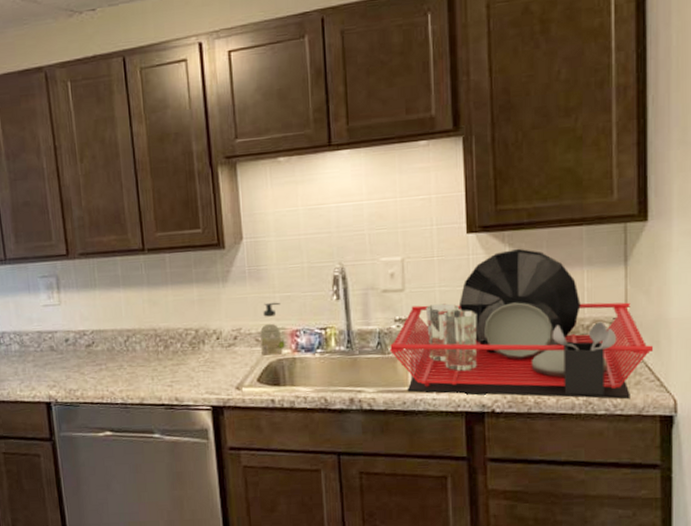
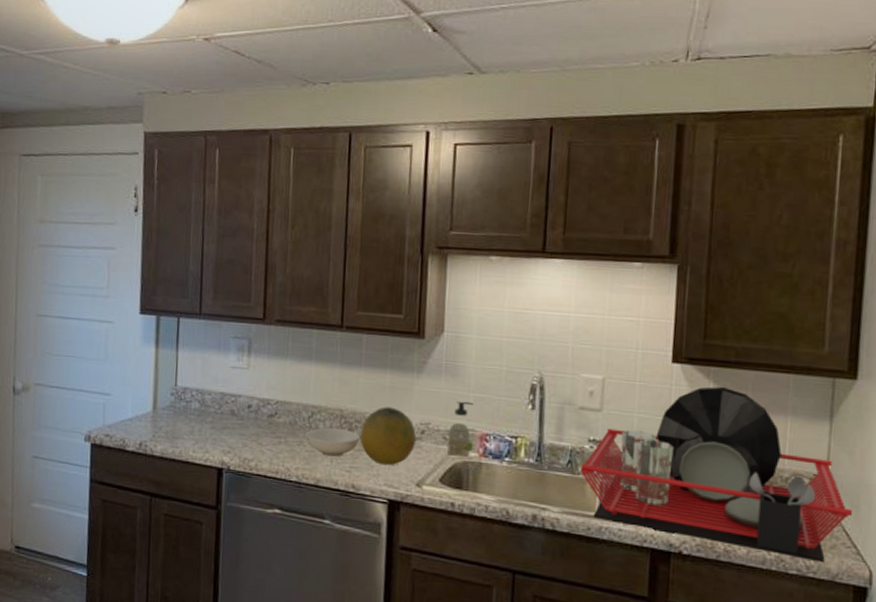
bowl: none [125,347,176,375] -> present [306,428,360,457]
fruit: none [176,319,231,374] -> present [359,407,417,465]

